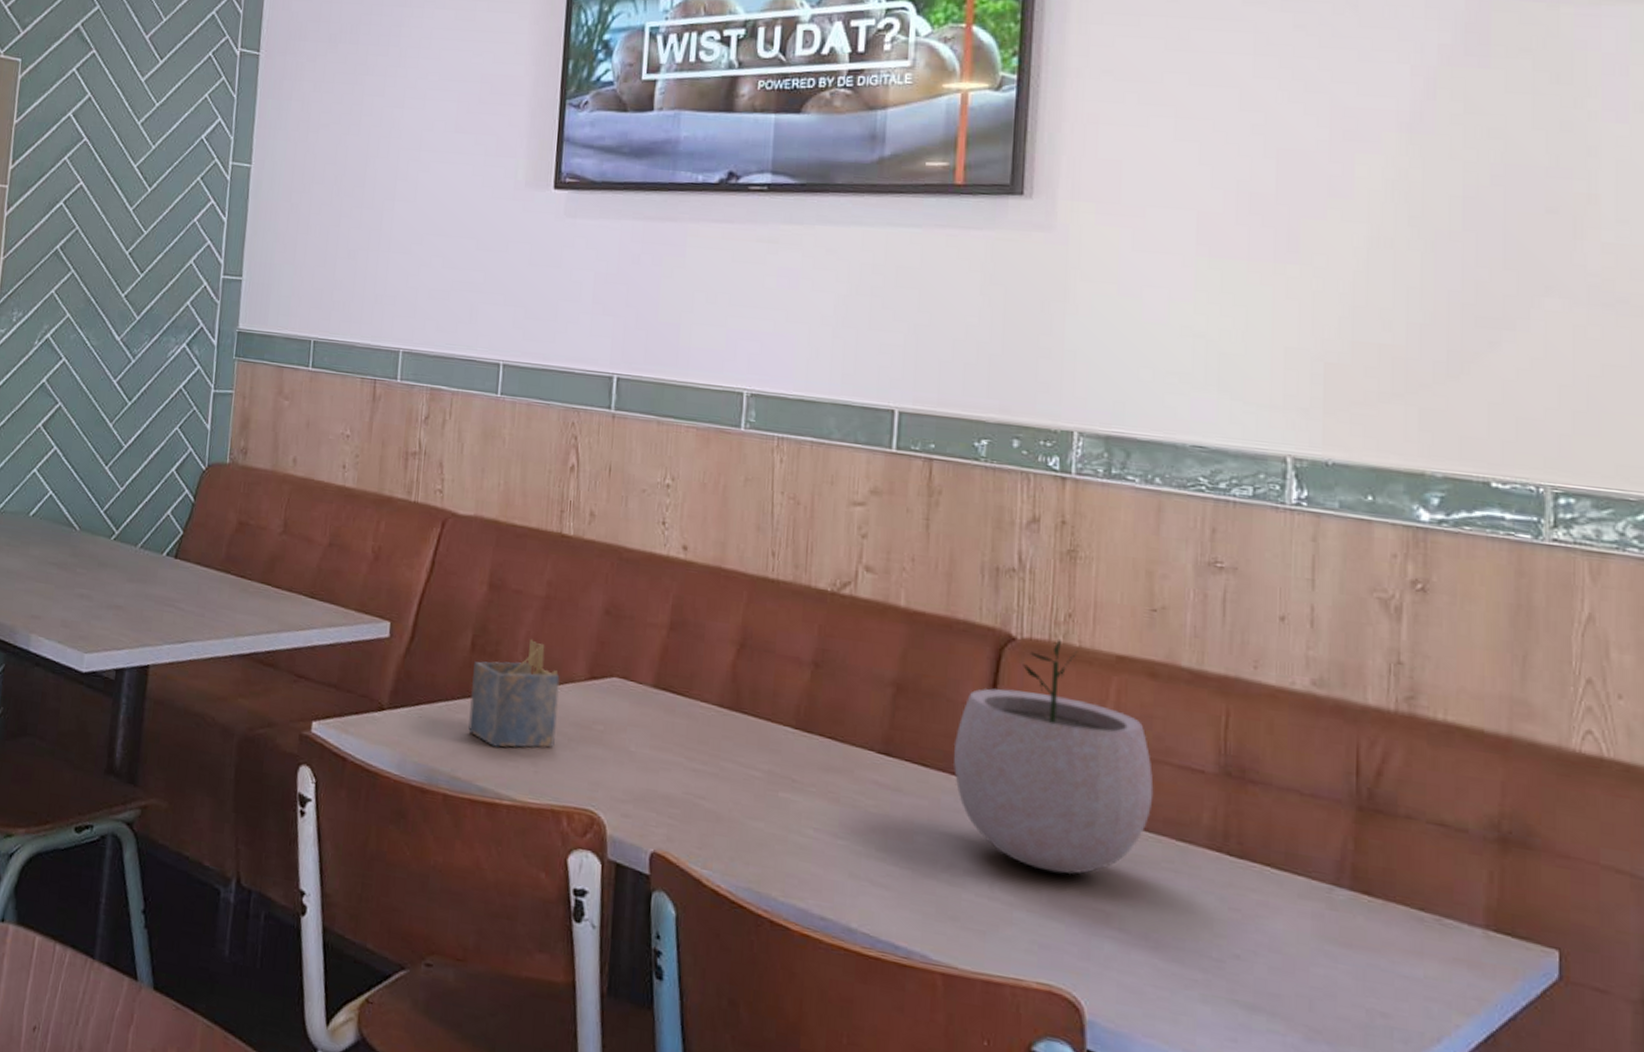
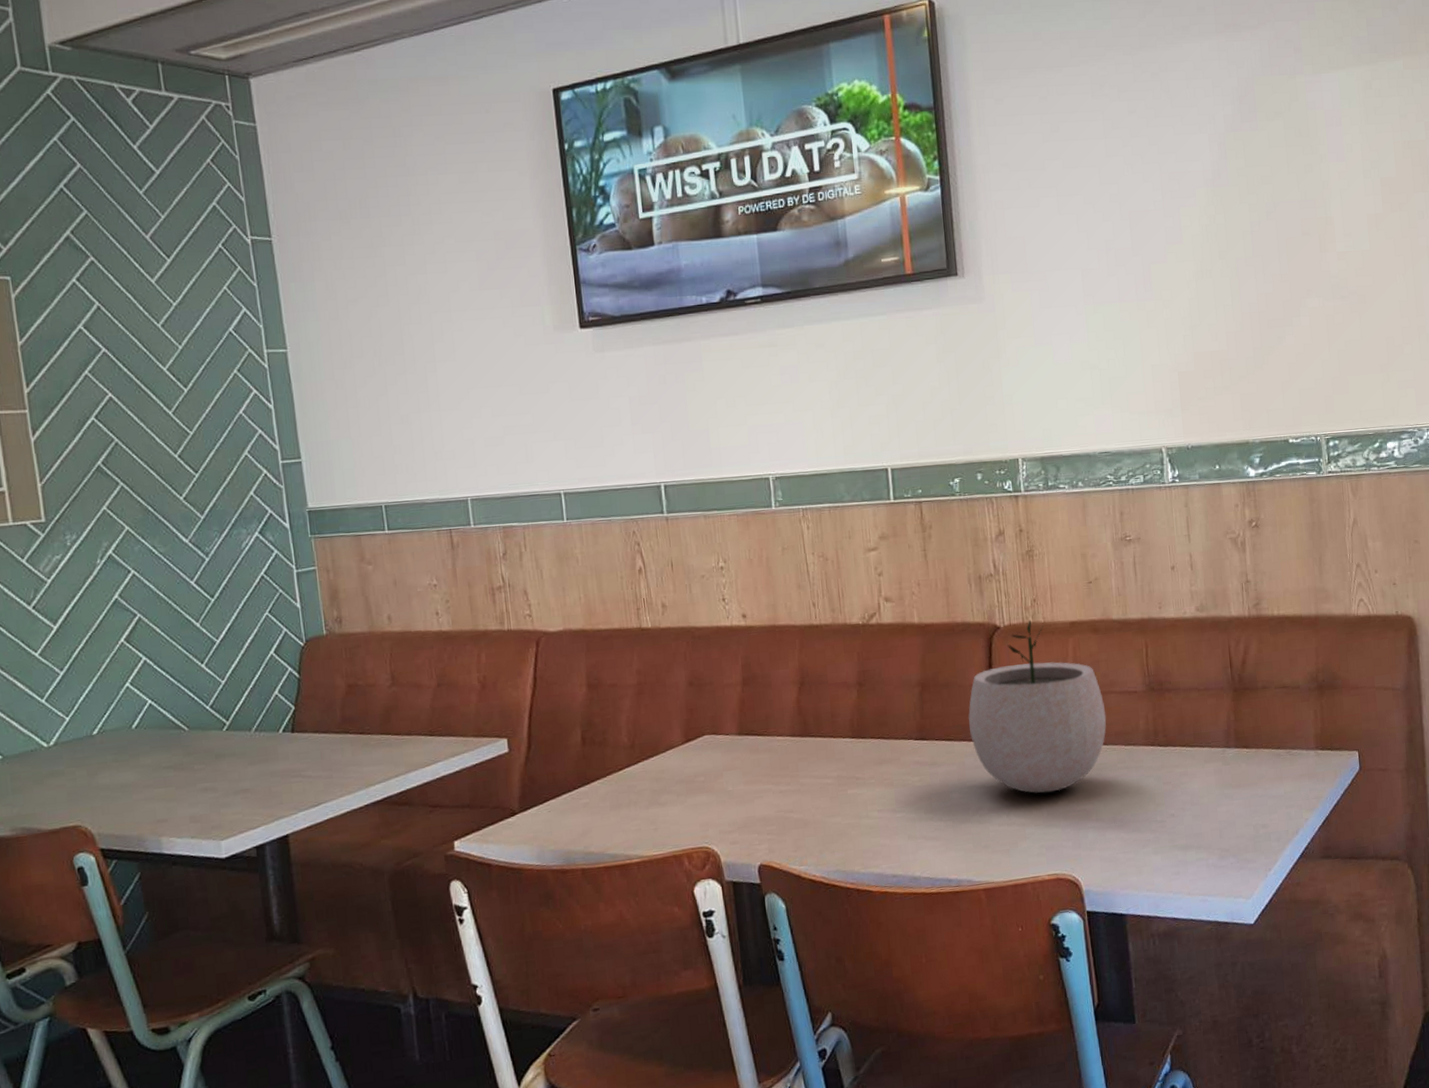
napkin holder: present [468,638,560,748] -> none [587,721,667,819]

